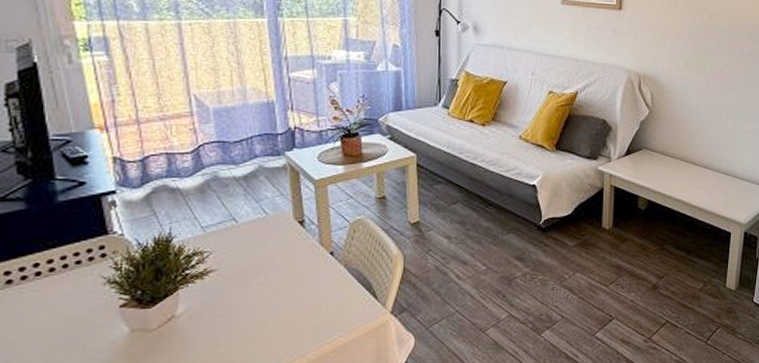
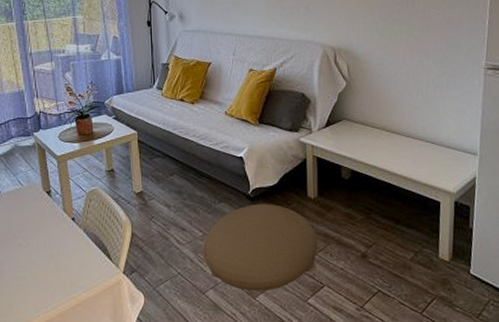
pouf: none [485,235,610,328] -> present [203,204,318,292]

